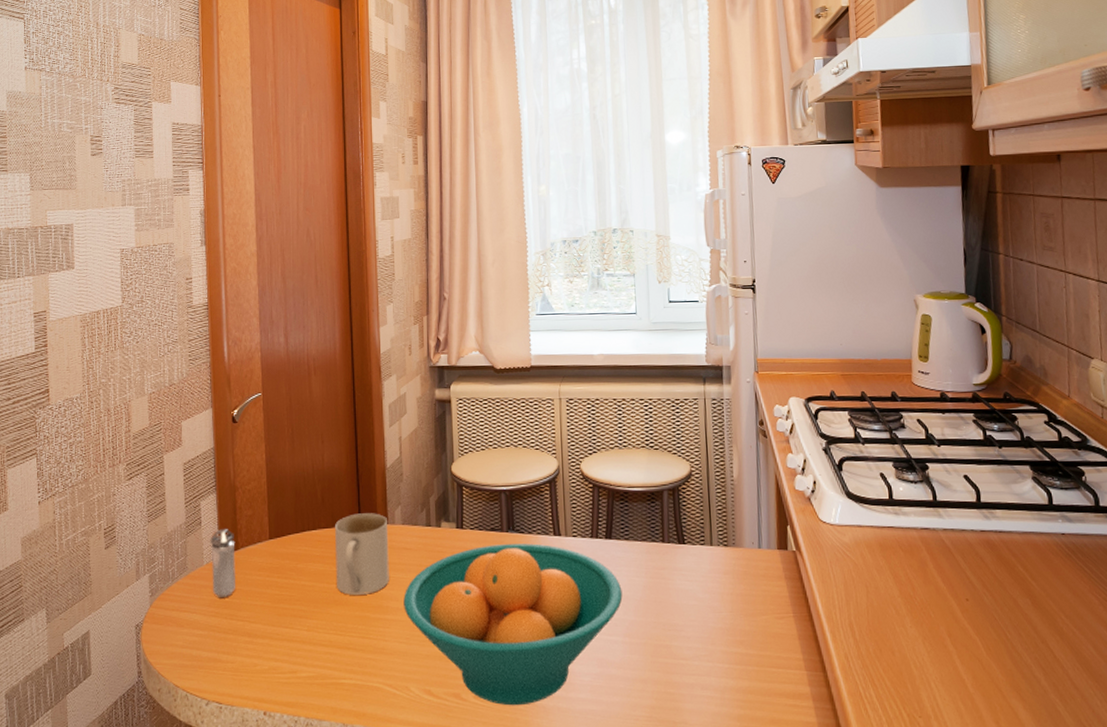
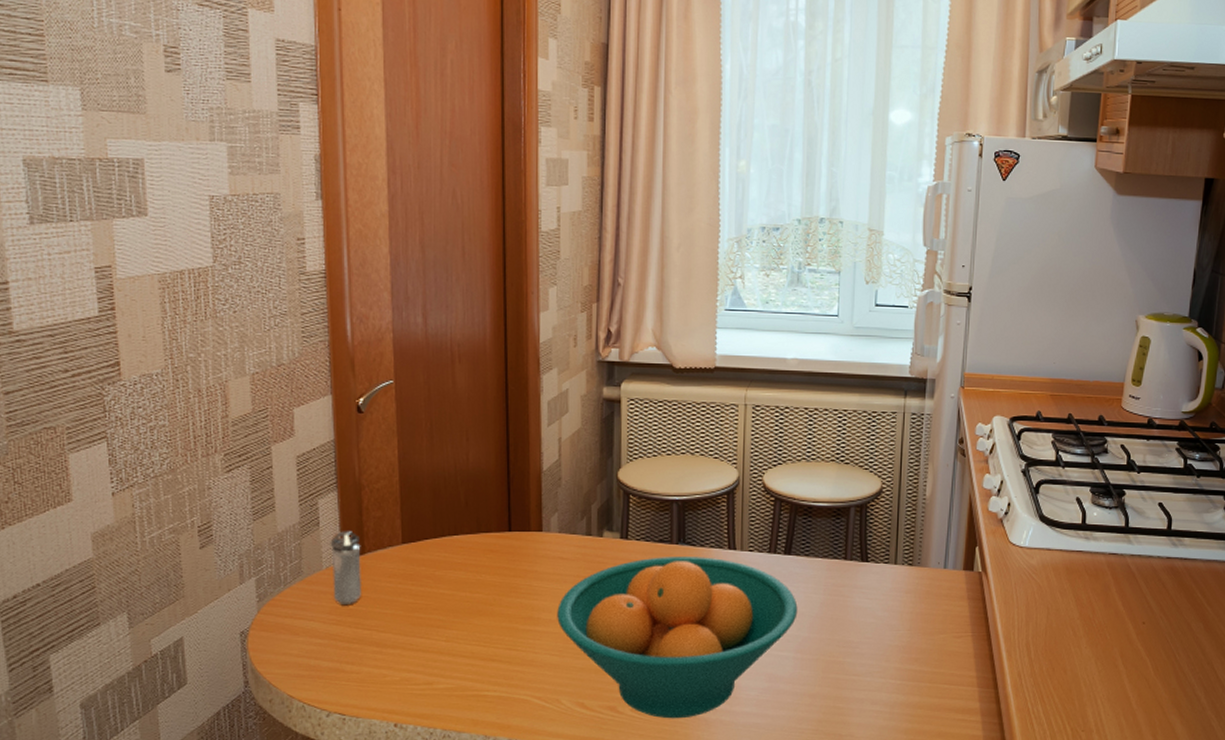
mug: present [335,513,389,595] -> none [480,519,543,605]

